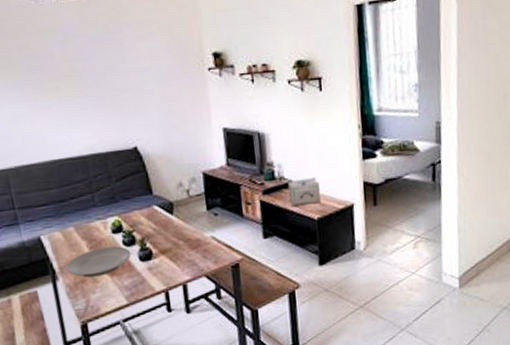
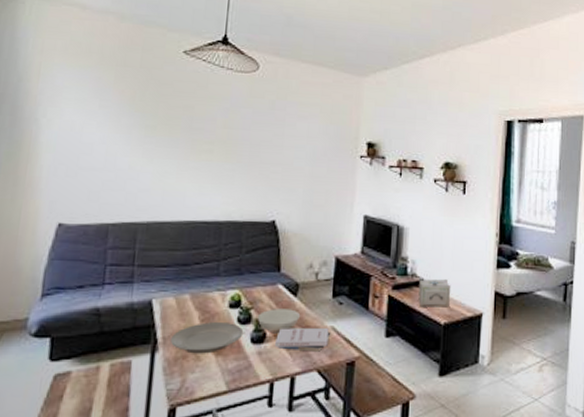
bowl: none [140,226,181,250] -> present [257,309,301,334]
books: none [161,237,213,263] -> present [274,327,331,352]

